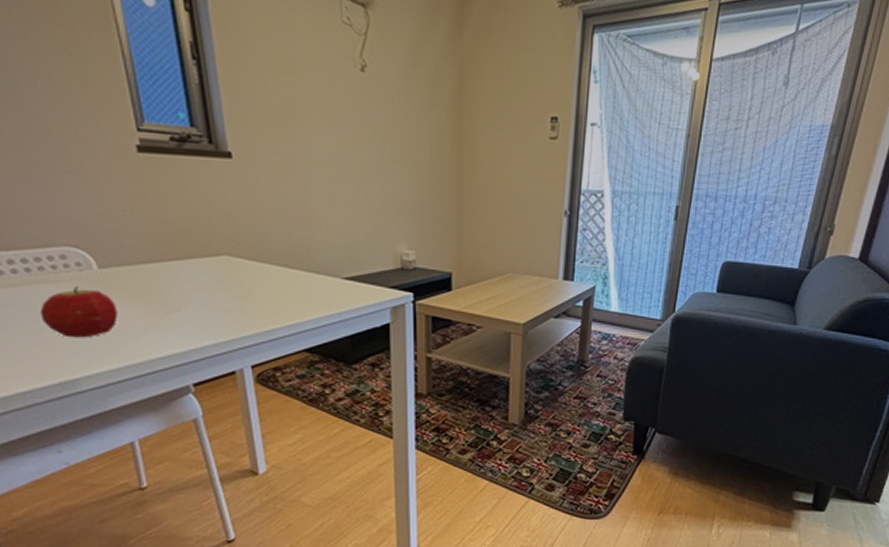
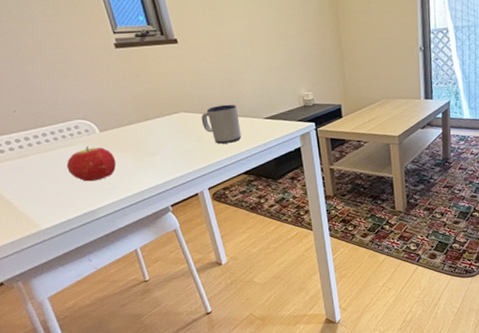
mug: none [253,252,308,307] -> present [201,104,242,144]

